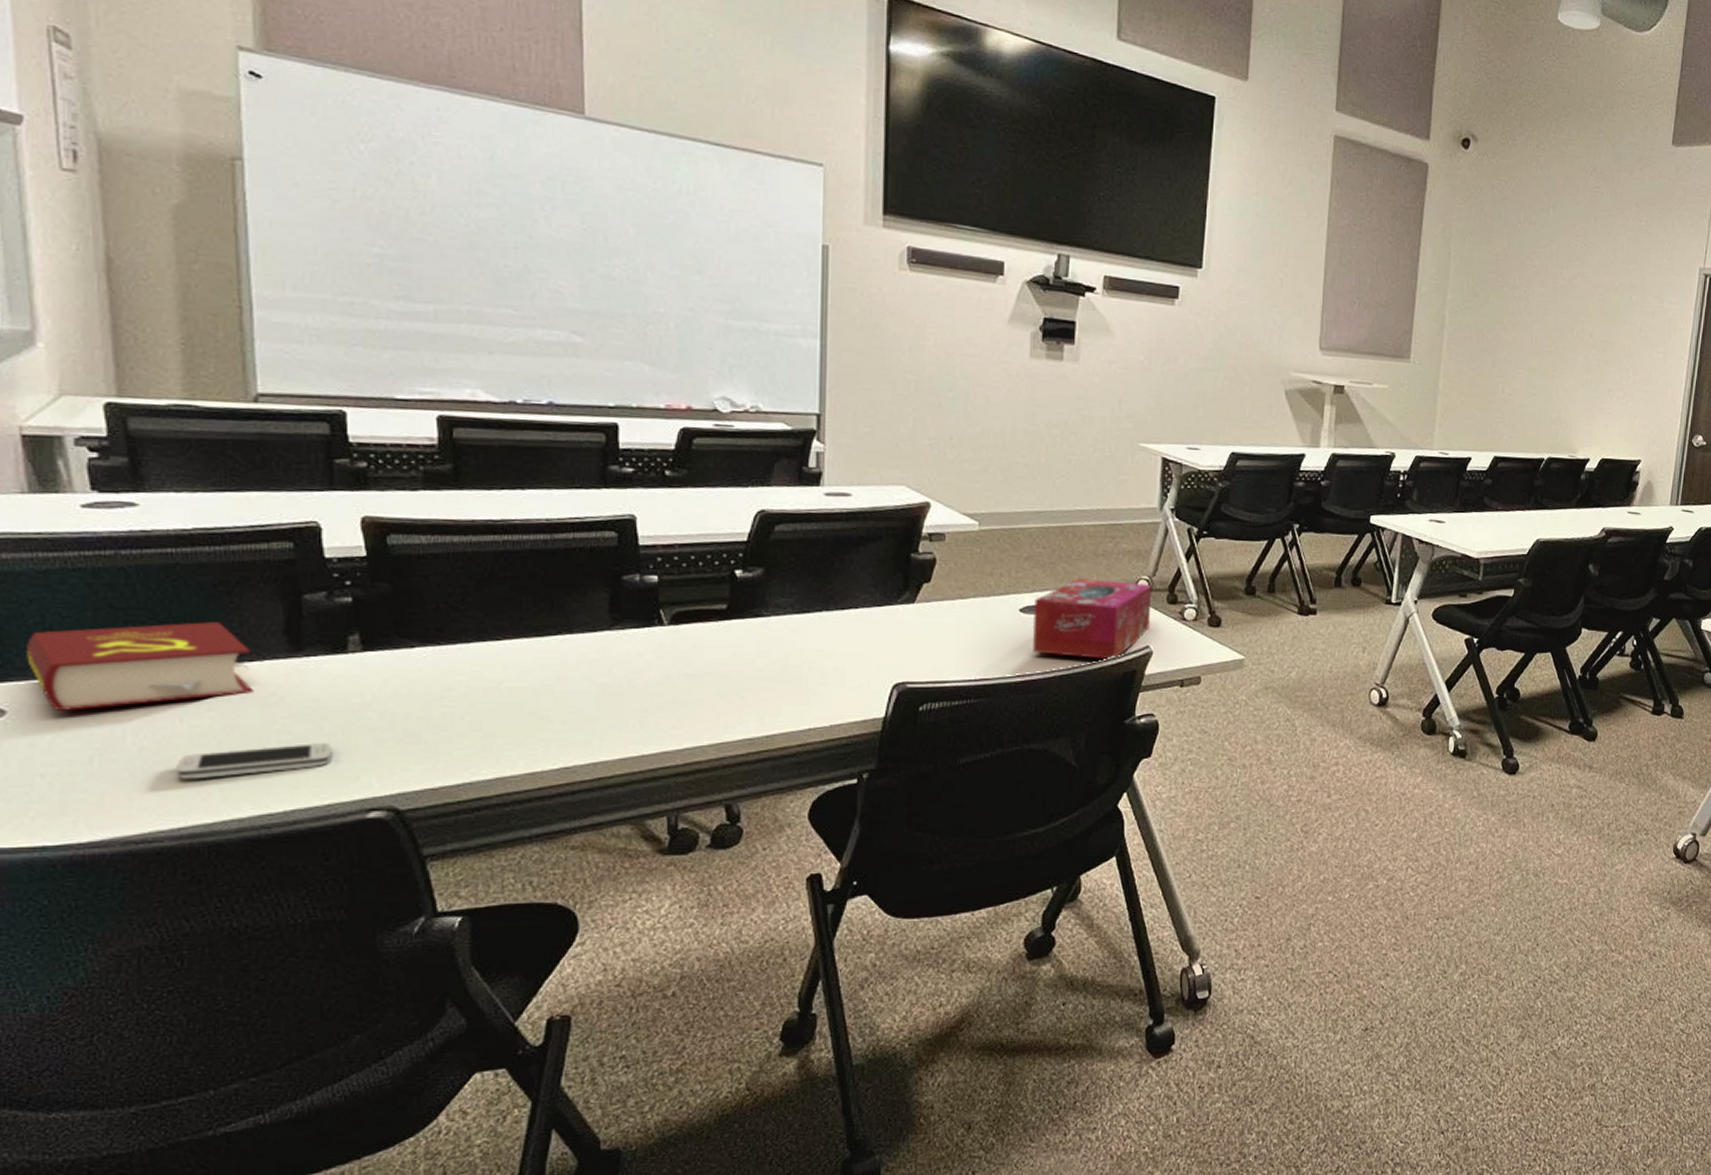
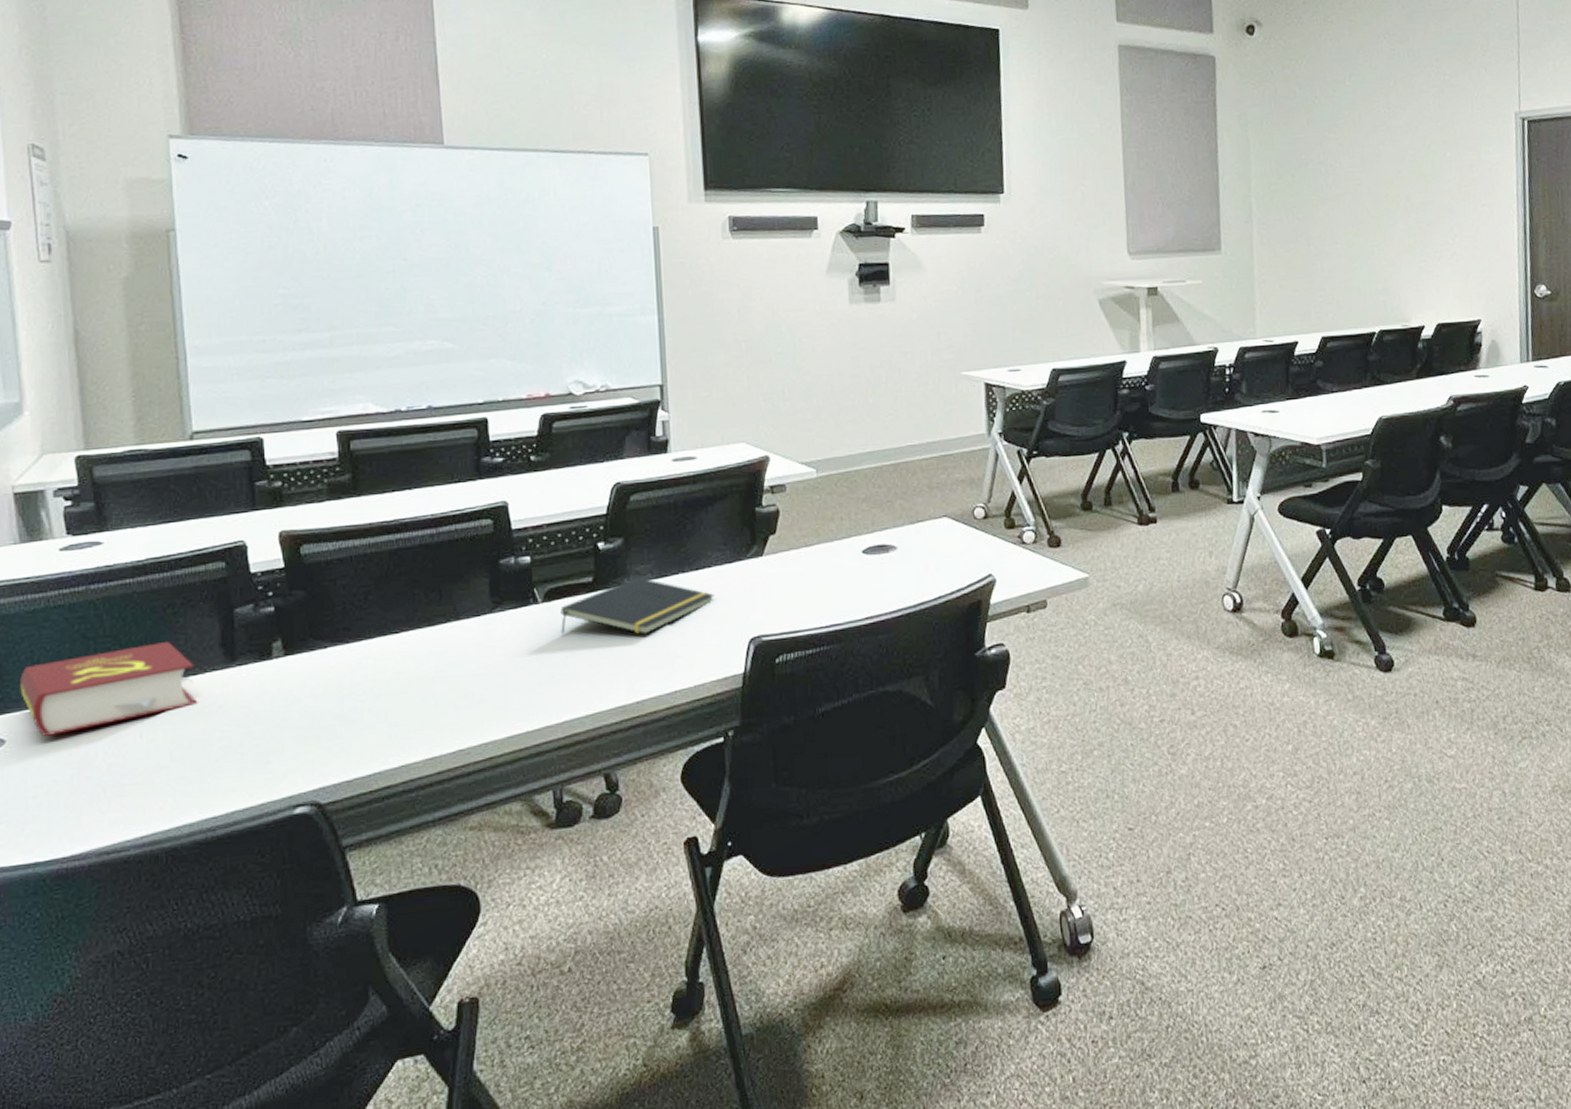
smartphone: present [177,742,332,780] -> none [138,744,263,791]
notepad: none [688,610,859,669] -> present [560,577,715,635]
tissue box: present [1033,578,1152,659] -> none [875,511,990,593]

